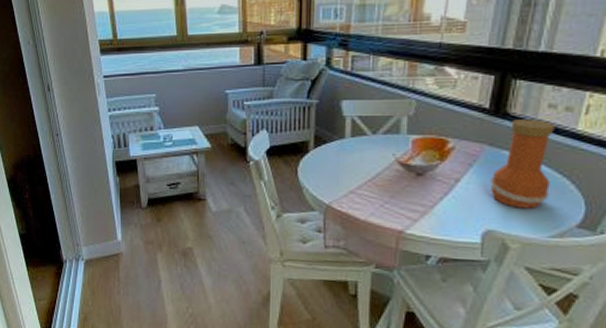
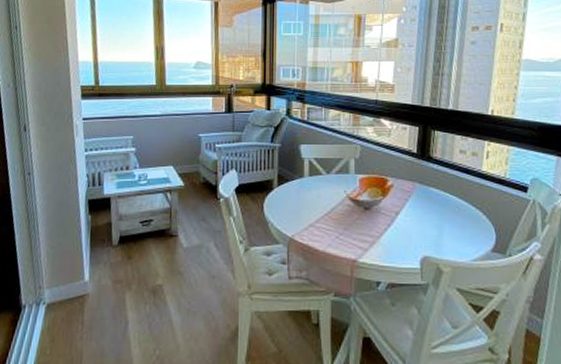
vase: present [489,119,555,209] -> none [422,162,469,237]

